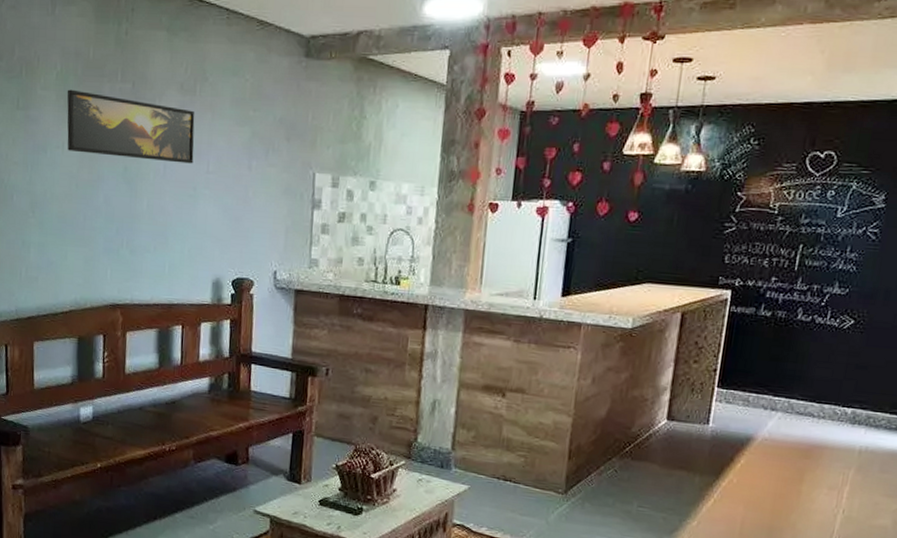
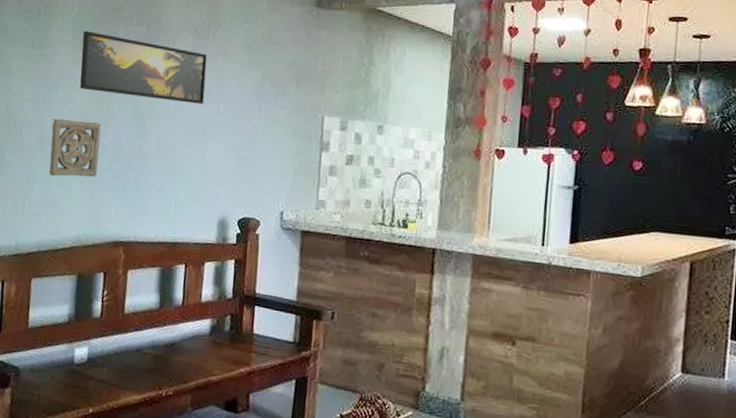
wall ornament: none [42,182,92,241] -> present [49,118,102,177]

